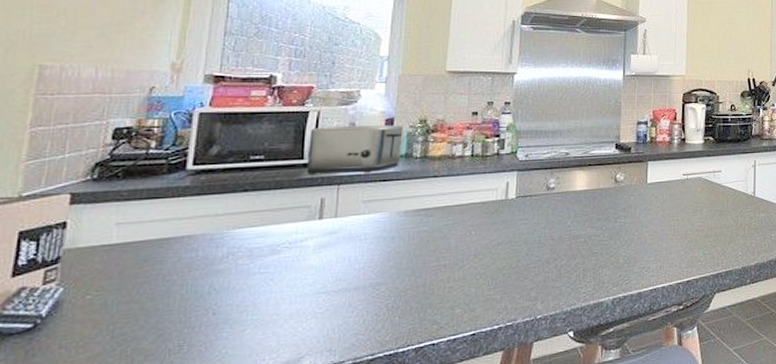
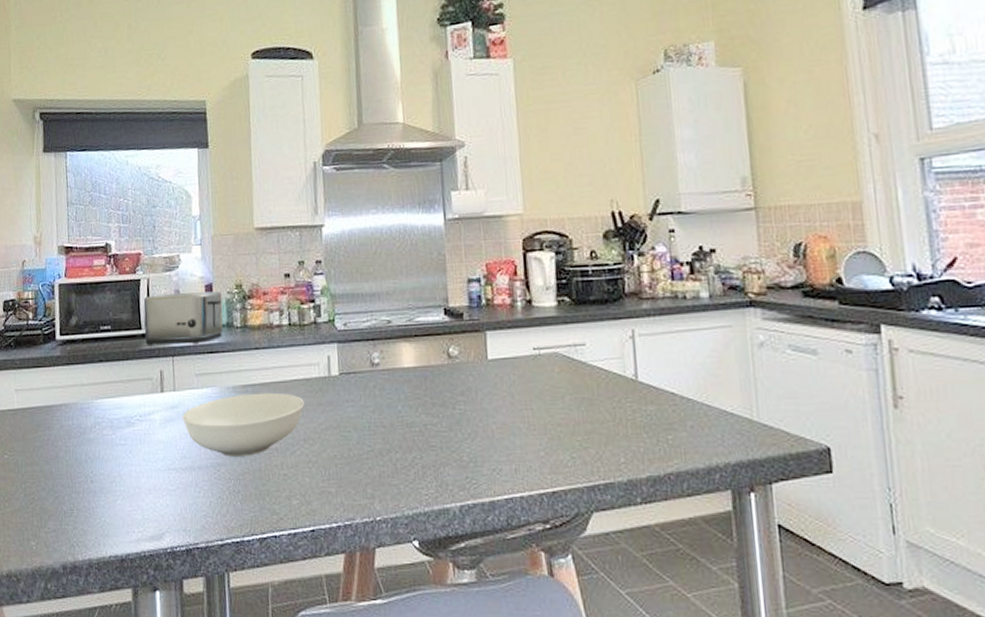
bowl: none [341,215,478,276] -> present [182,392,304,457]

